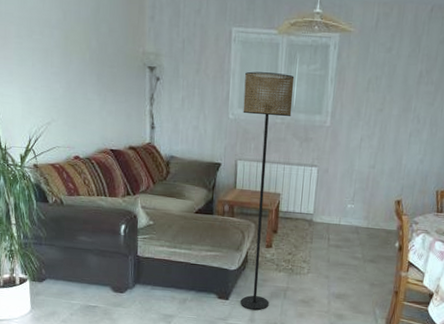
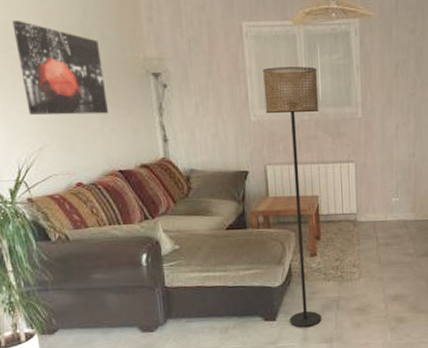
wall art: none [38,9,108,99] -> present [12,21,109,116]

